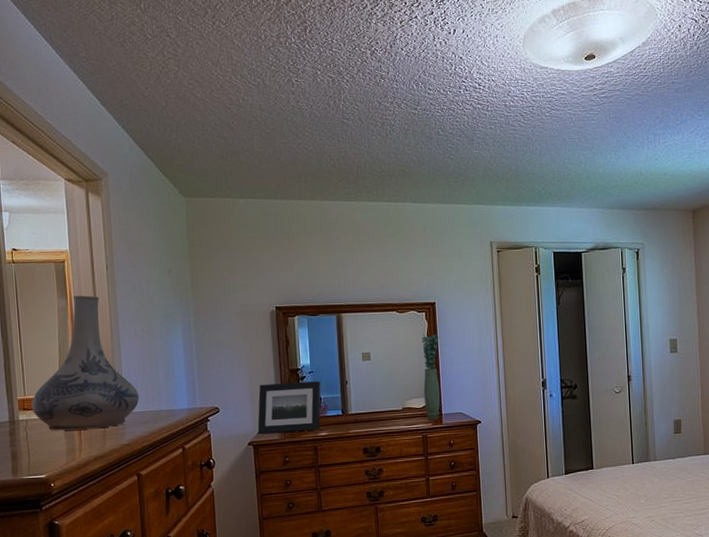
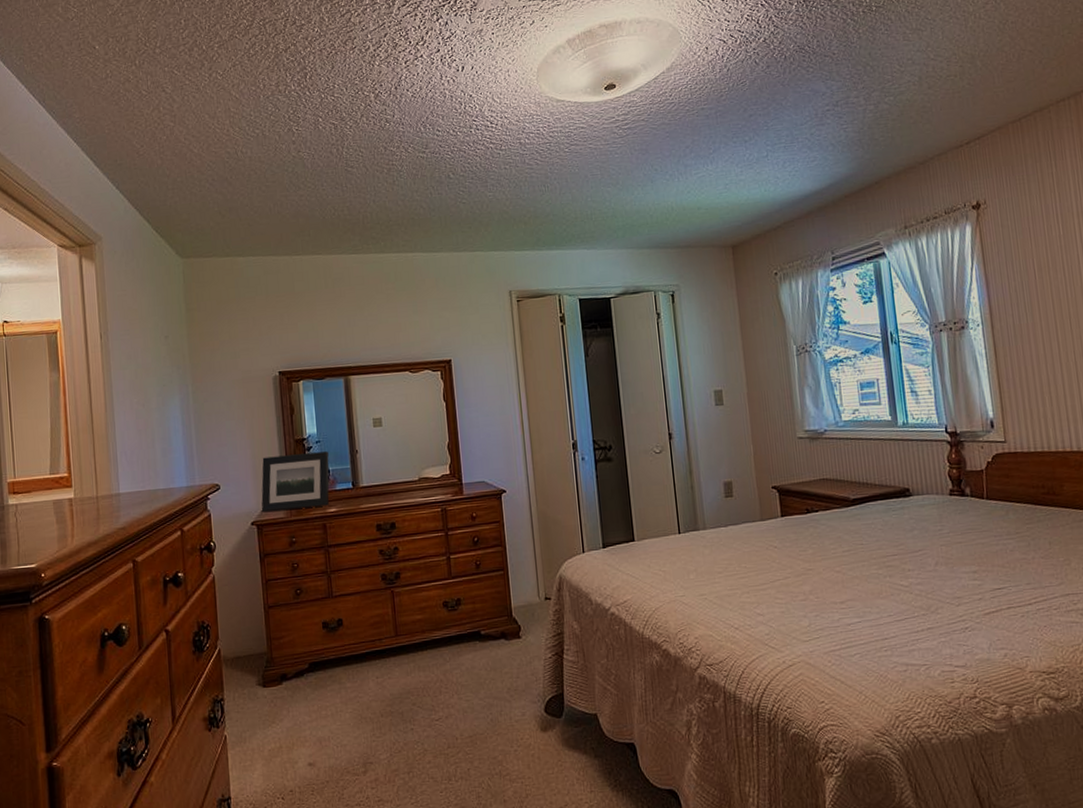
decorative vase: present [31,295,140,431] -> none [21,367,135,516]
vase: present [422,331,440,421] -> none [437,391,460,492]

